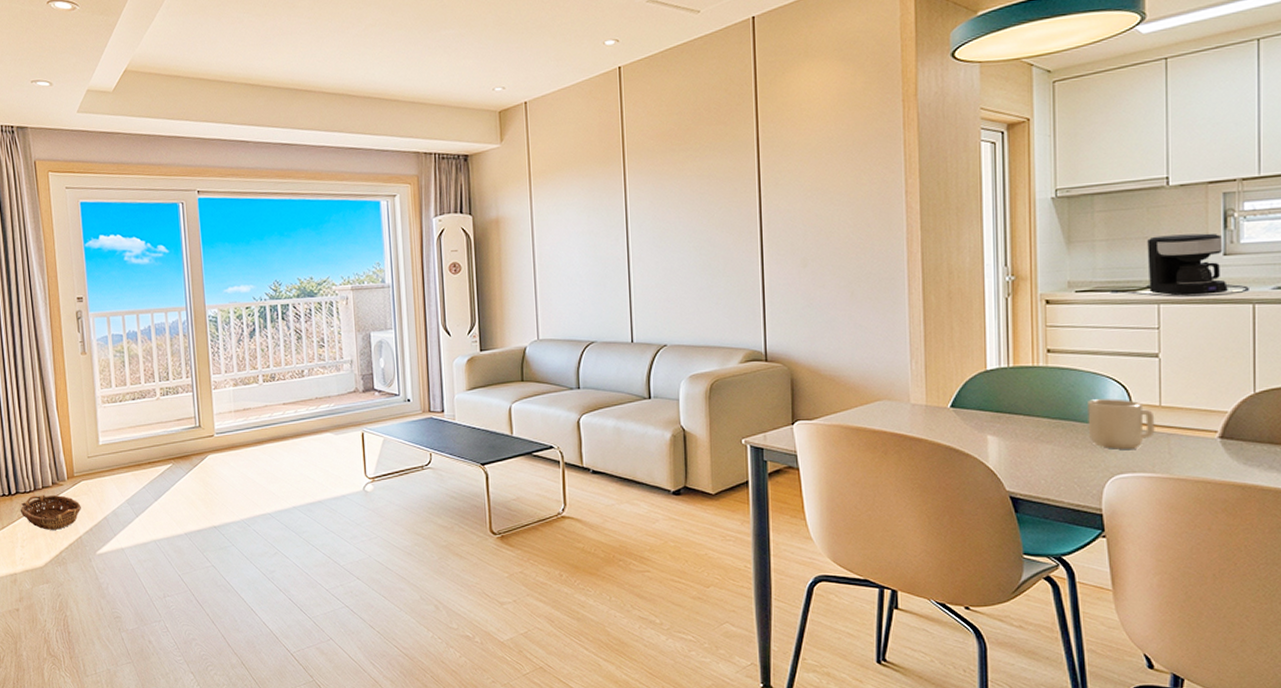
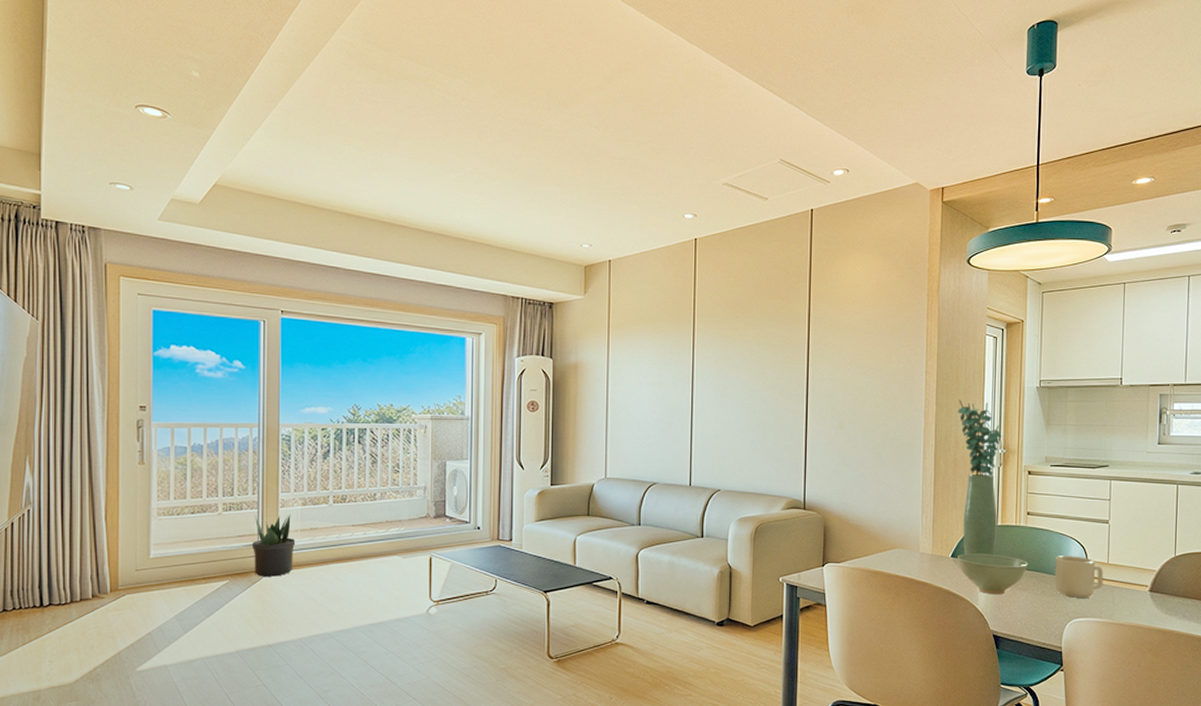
basket: present [20,495,81,530] -> none [52,607,123,645]
planter: none [189,395,231,459] -> present [253,514,296,577]
vase: none [949,221,1009,404] -> present [957,399,1002,555]
bowl: none [959,401,1052,450] -> present [957,554,1029,595]
coffee maker: present [1110,233,1249,298] -> none [1076,425,1175,477]

